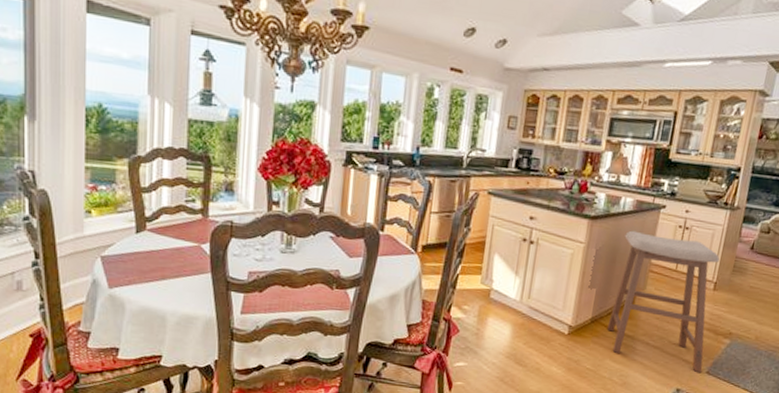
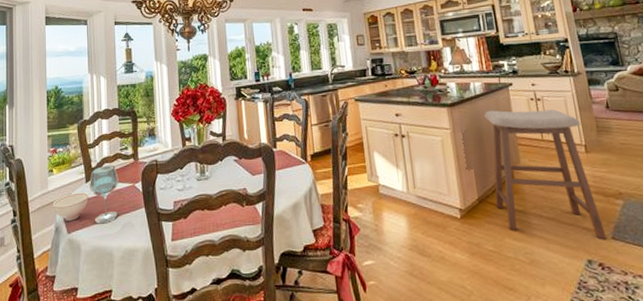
bowl: none [90,242,141,275] -> present [53,192,90,221]
wine glass: none [141,217,180,284] -> present [89,165,119,224]

